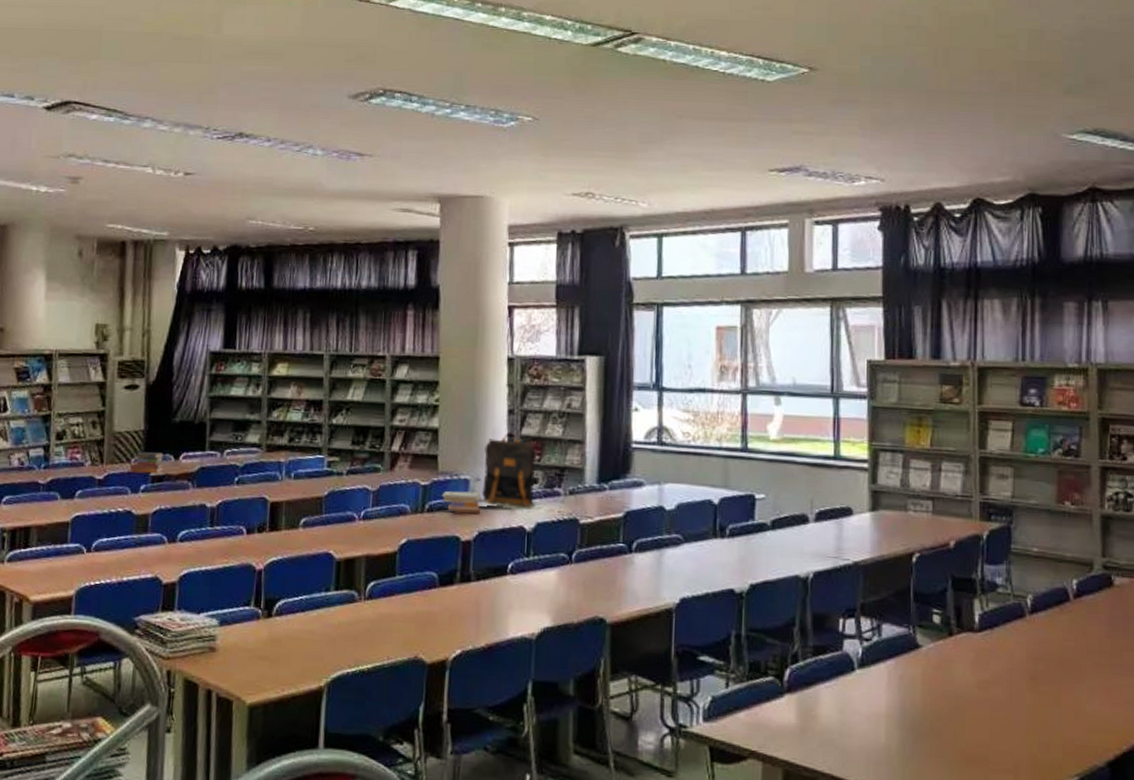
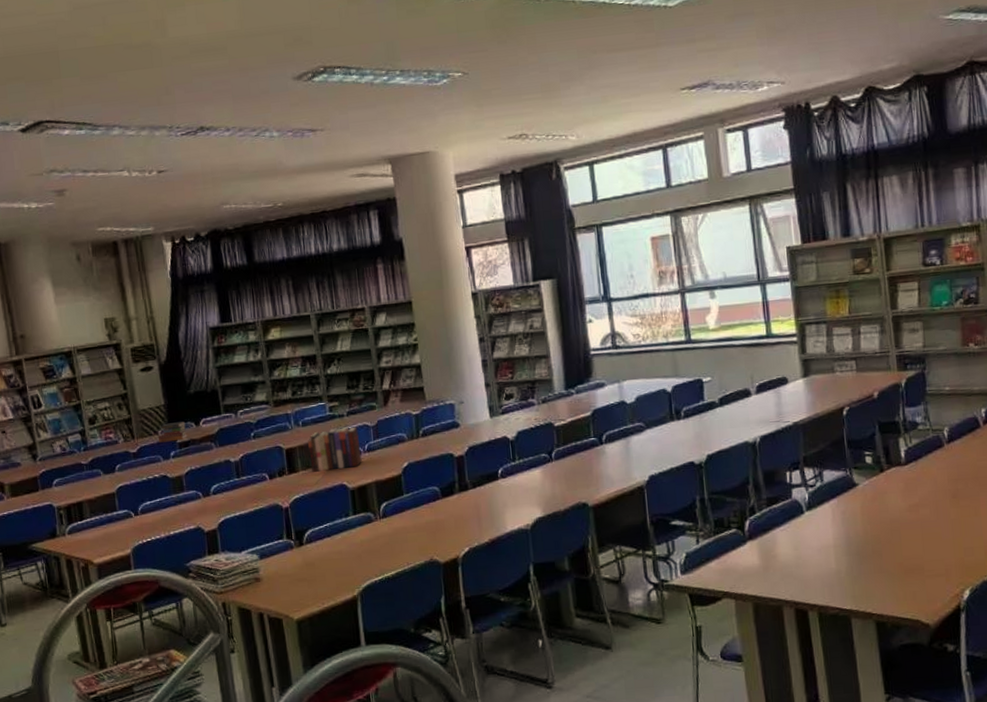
books: none [295,486,357,535] -> present [308,426,363,472]
books: present [442,491,481,515] -> none [432,413,467,435]
backpack: present [478,433,537,511] -> none [463,358,516,424]

